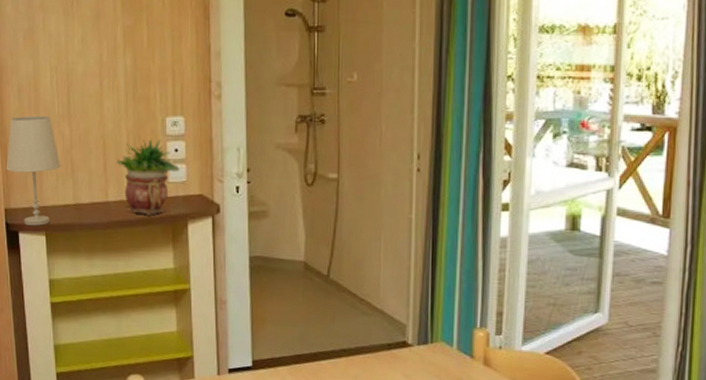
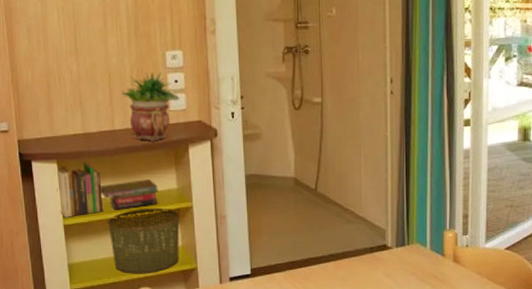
table lamp: present [6,115,60,226] -> none [18,53,69,155]
books: none [44,235,93,295] -> present [57,162,103,217]
books: none [90,257,153,289] -> present [100,179,158,210]
basket: none [97,288,175,360] -> present [107,207,180,274]

